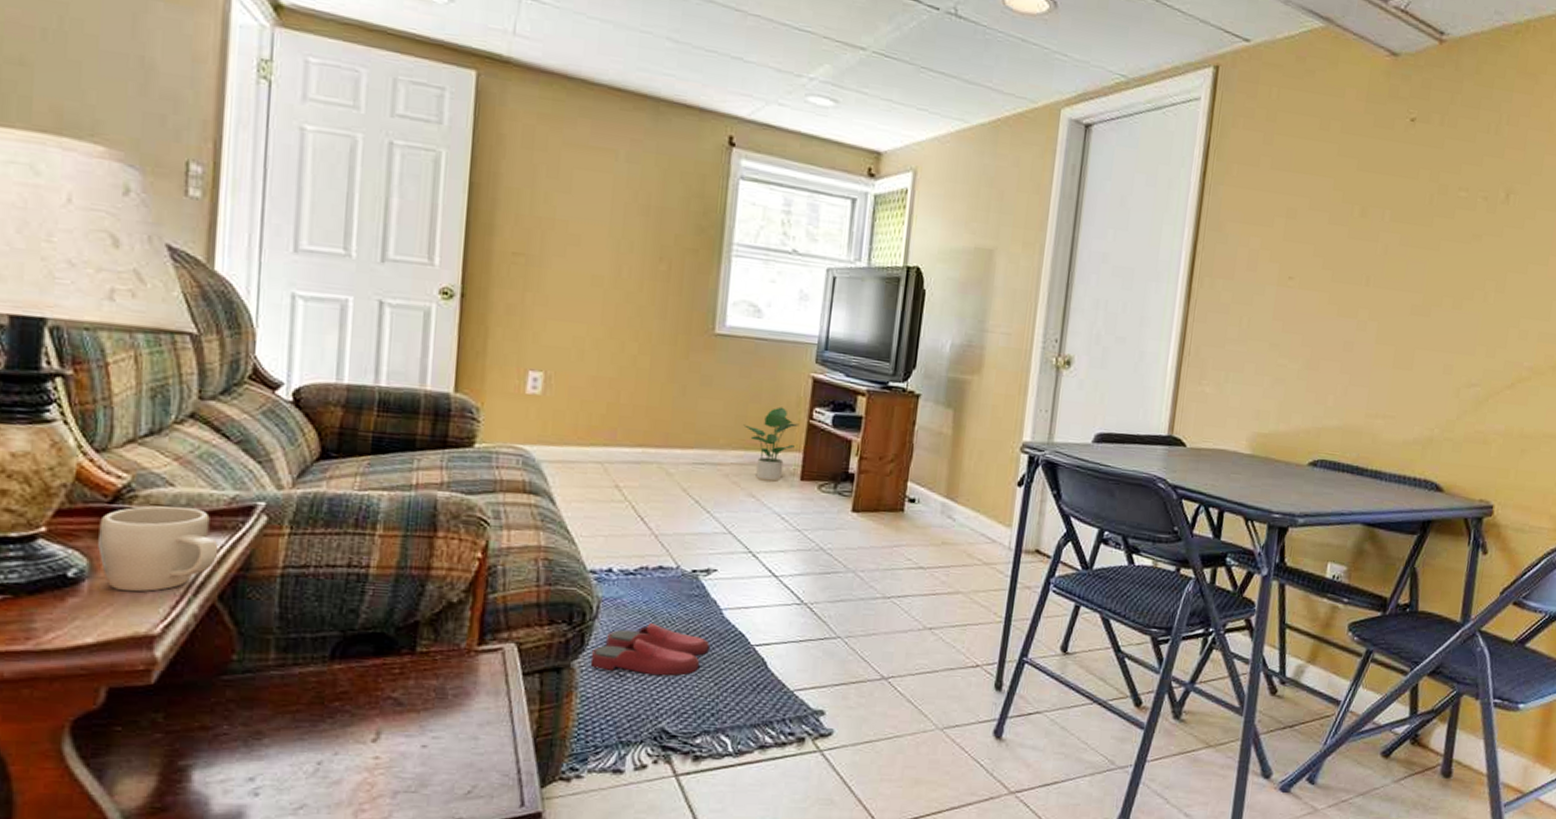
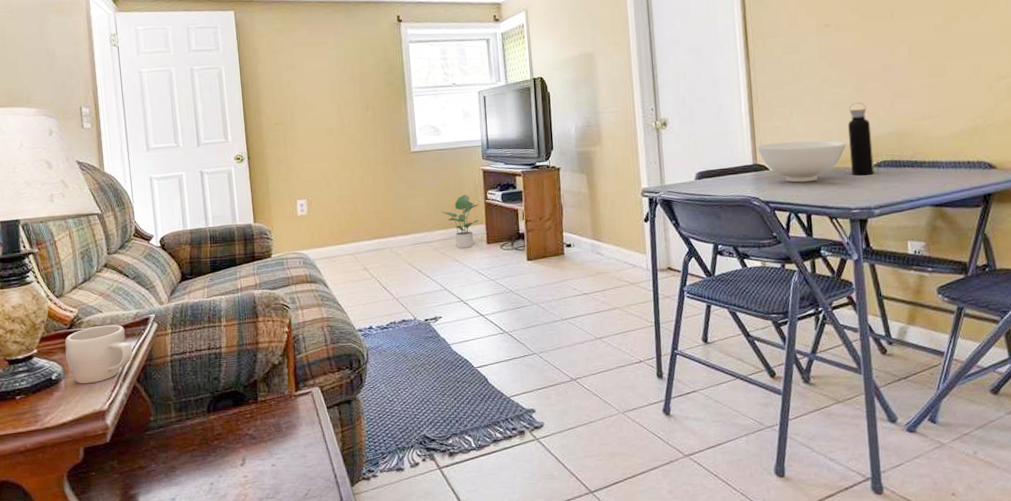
slippers: present [590,623,710,676] -> none [368,361,446,398]
bowl: none [1176,412,1283,471] -> present [757,140,846,183]
water bottle: none [1282,382,1316,474] -> present [847,102,874,176]

